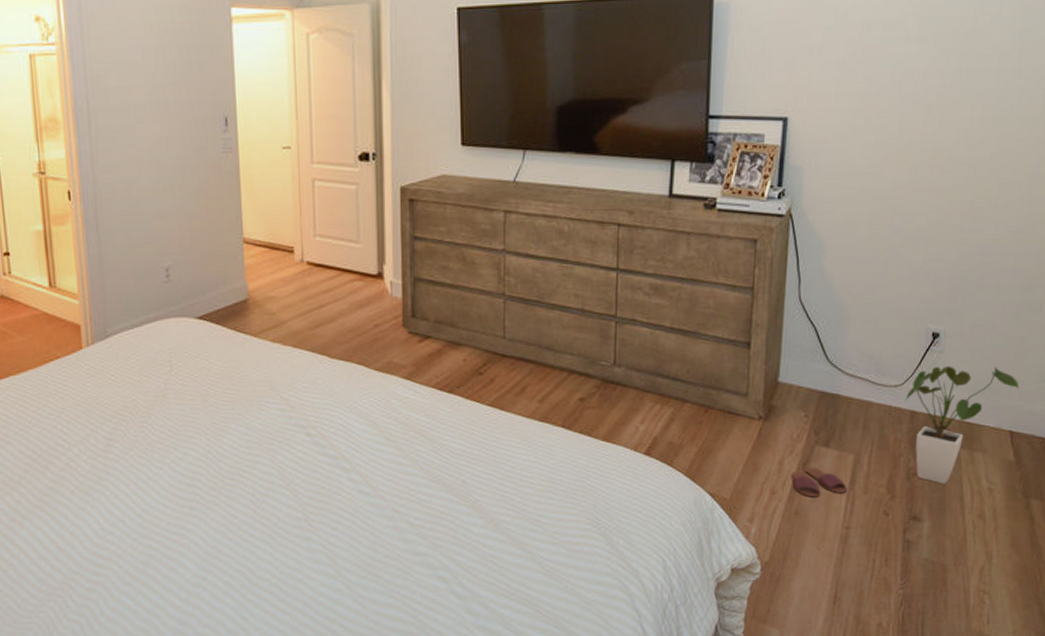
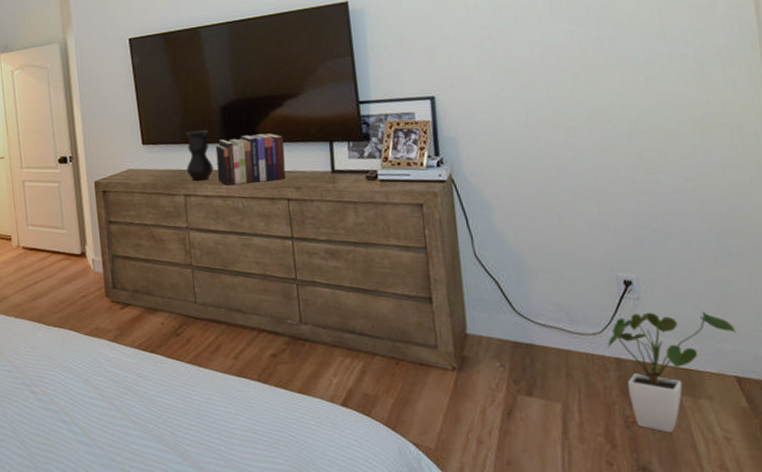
vase: none [510,133,541,196] -> present [185,129,214,181]
books: none [545,143,622,204] -> present [215,133,286,186]
slippers: present [791,467,847,498] -> none [496,416,560,447]

